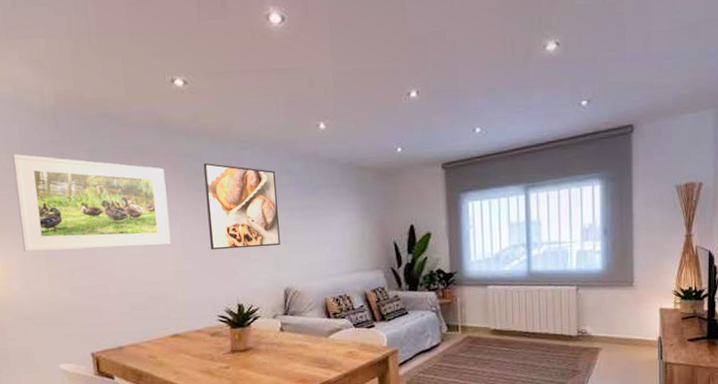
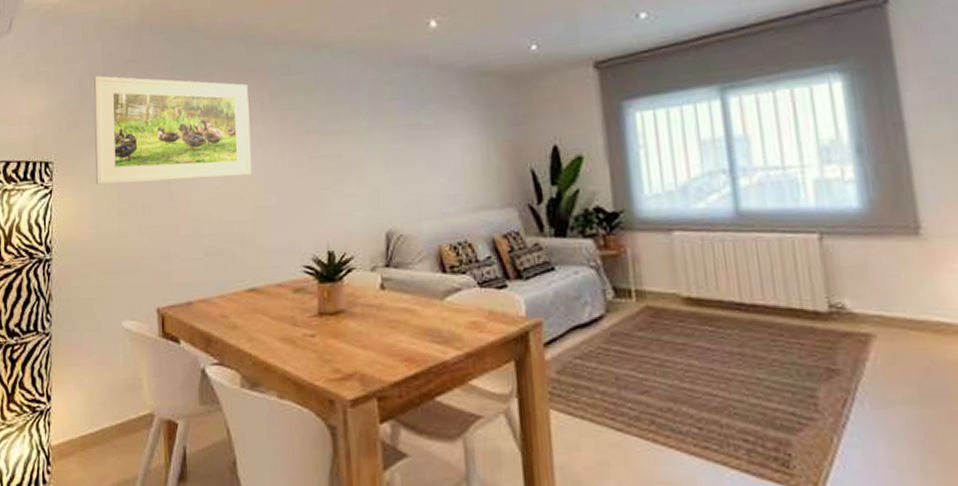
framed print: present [203,163,280,250] -> none [291,76,381,182]

